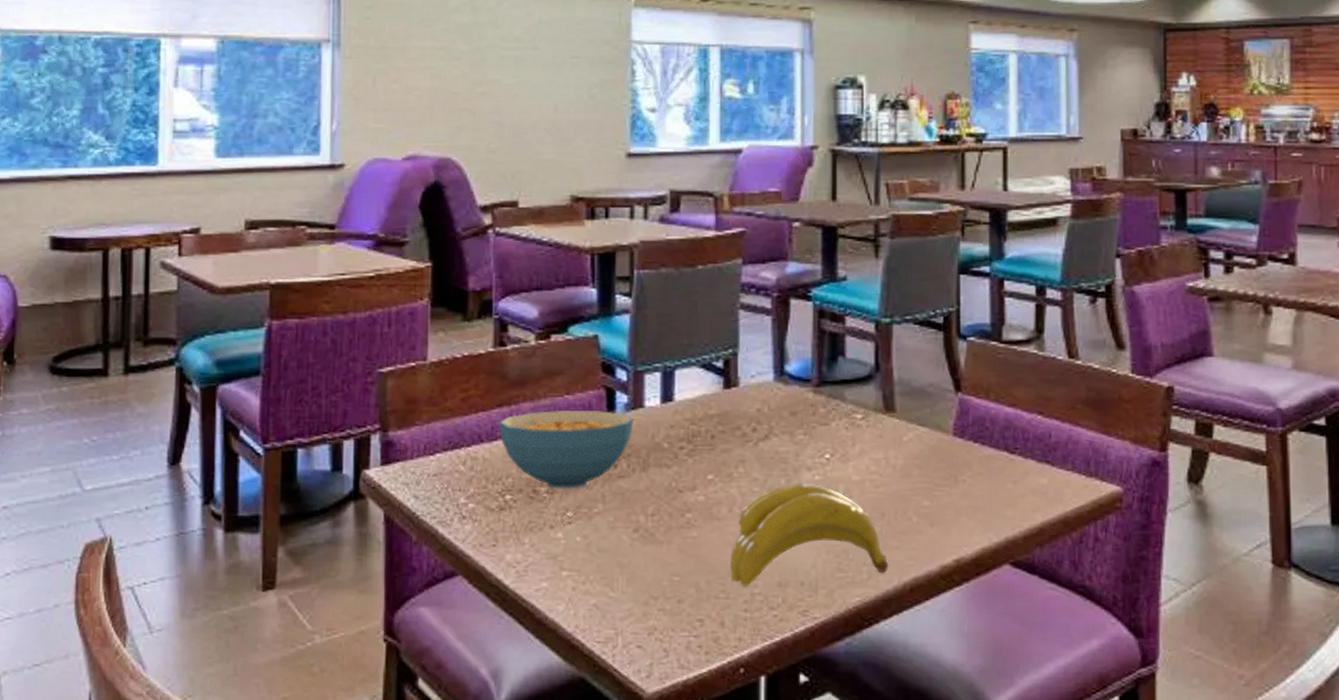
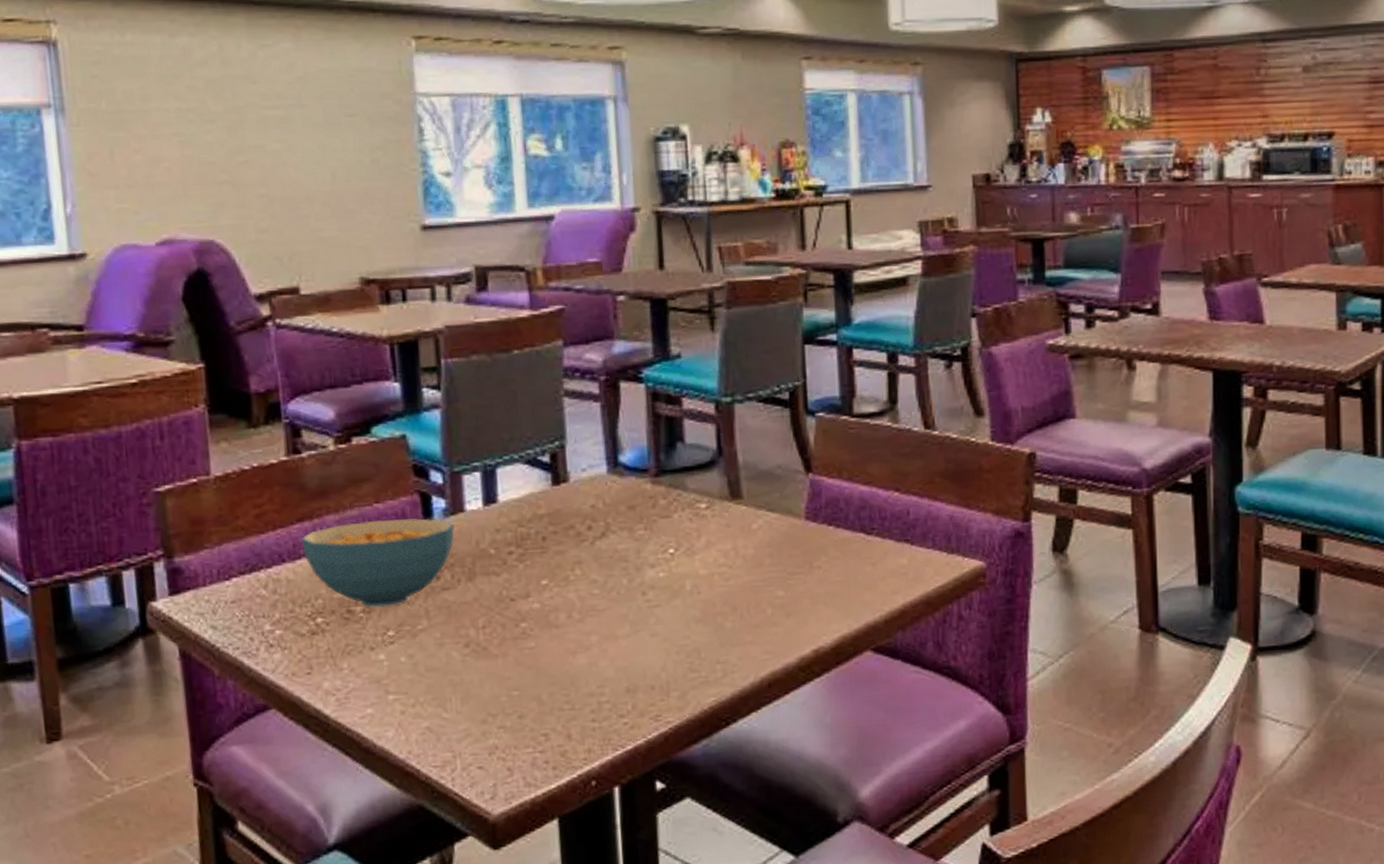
banana: present [730,484,889,587] -> none [573,581,744,697]

